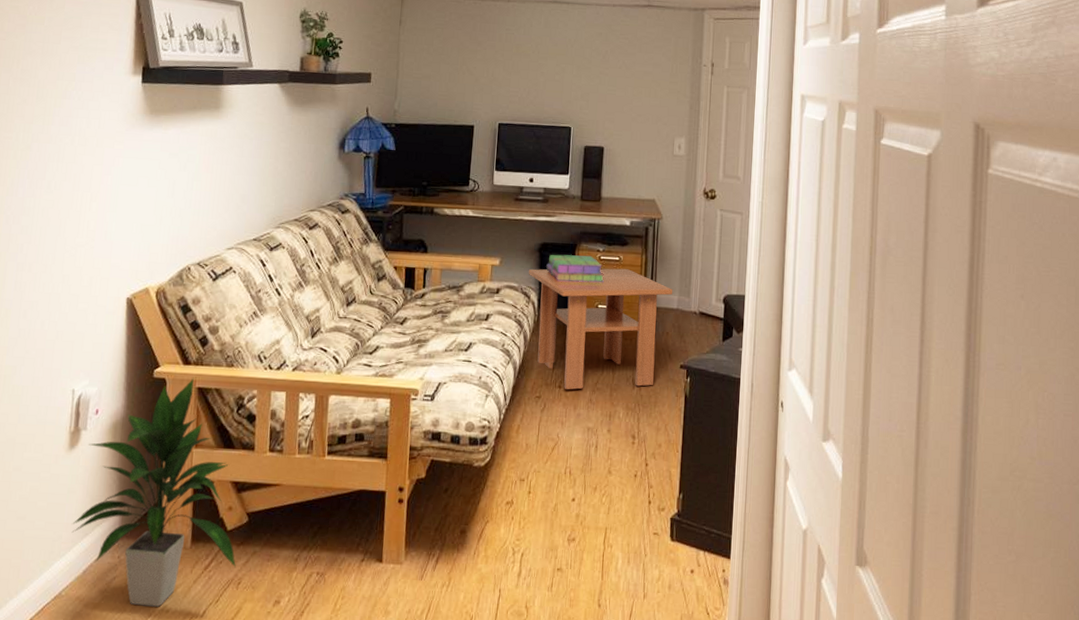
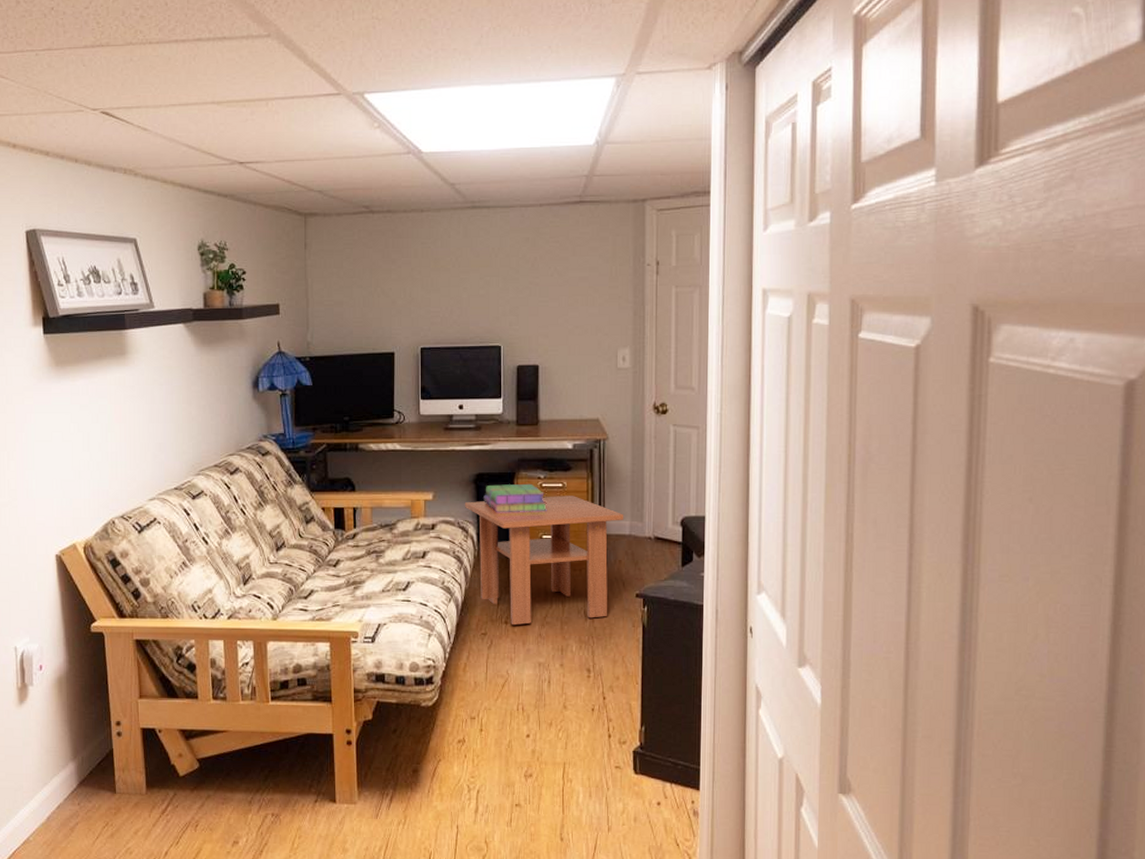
indoor plant: present [71,378,236,607] -> none [31,630,192,849]

